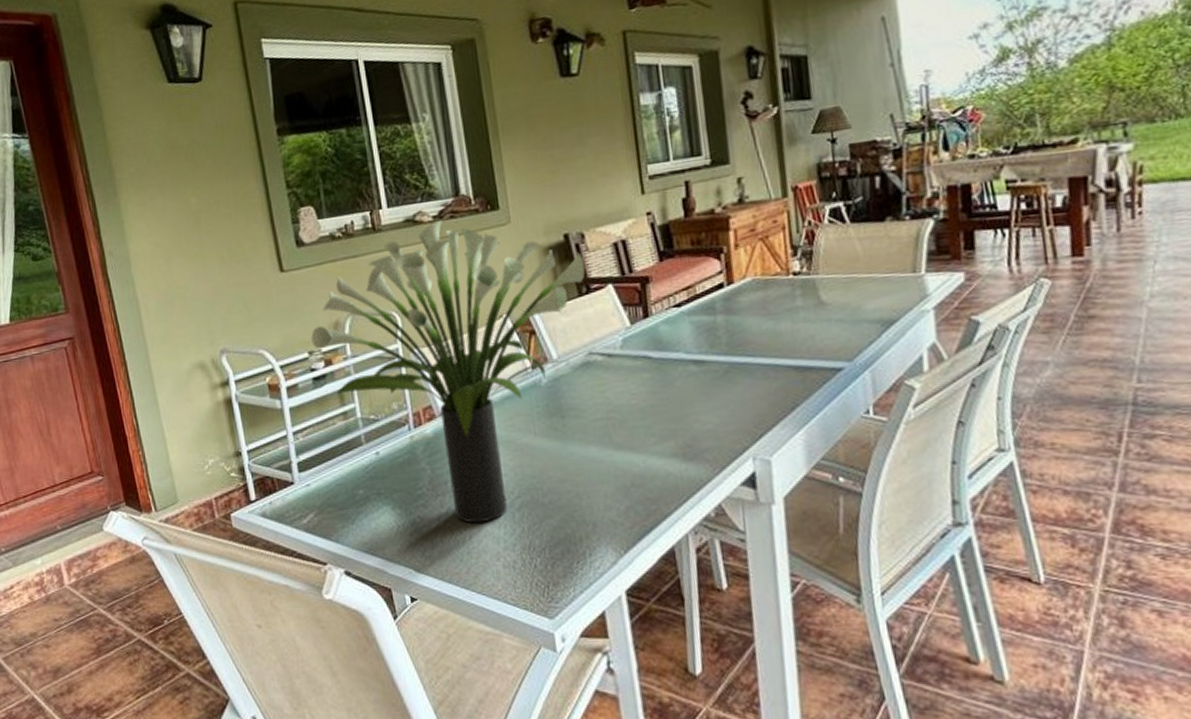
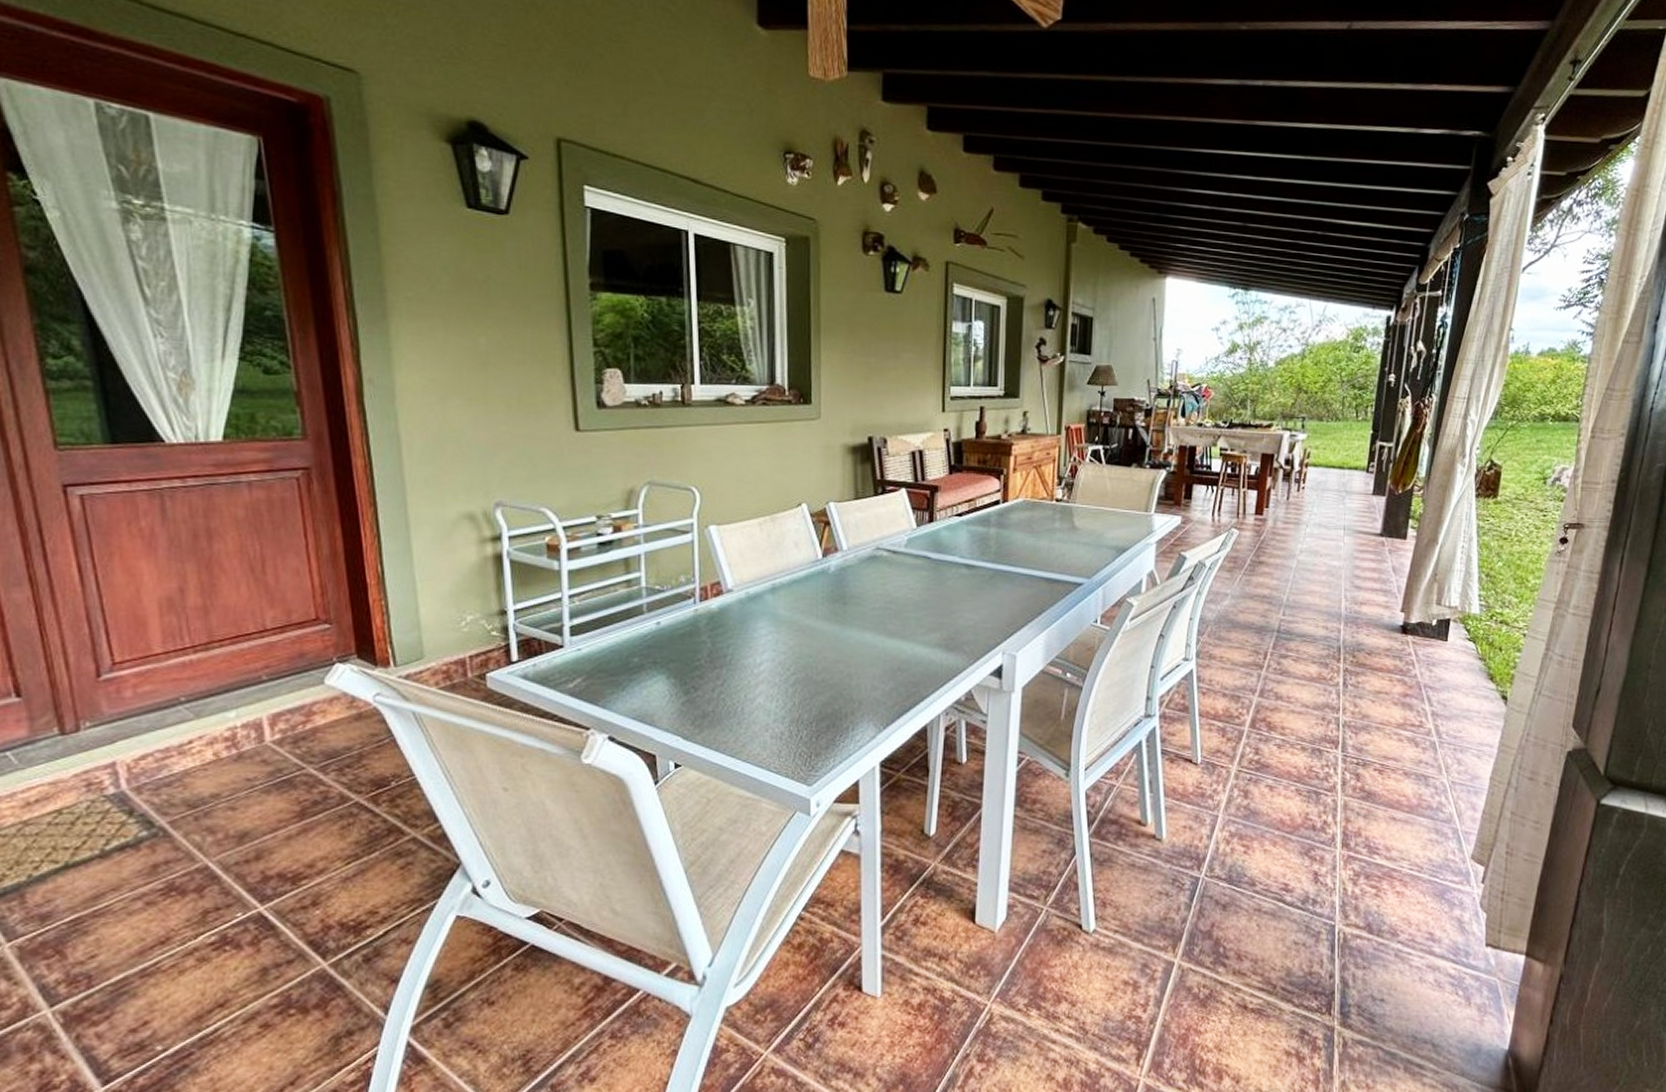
potted plant: present [311,219,586,524] -> none [601,404,884,696]

